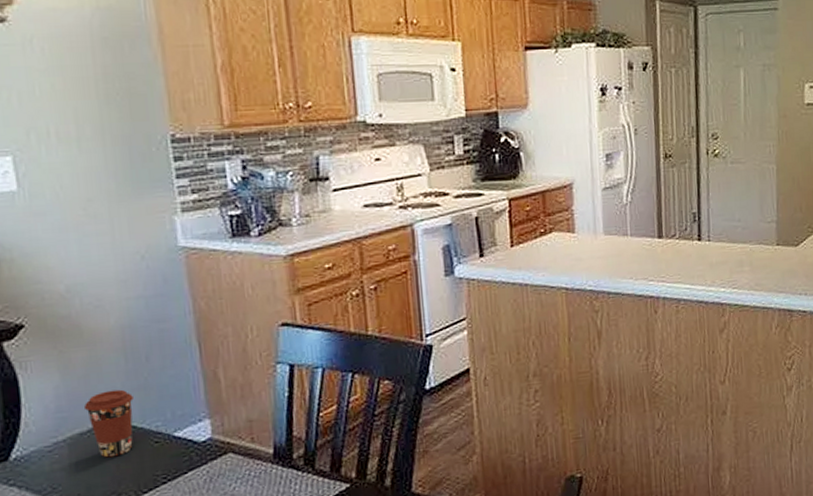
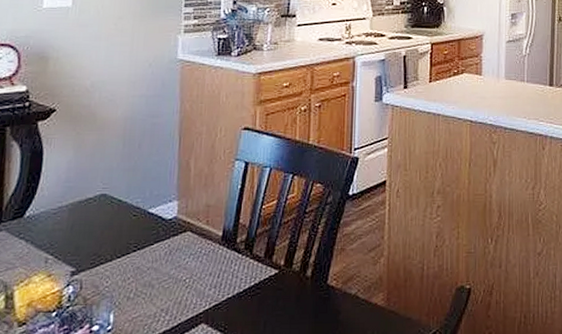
coffee cup: present [83,389,133,458] -> none [86,168,124,224]

